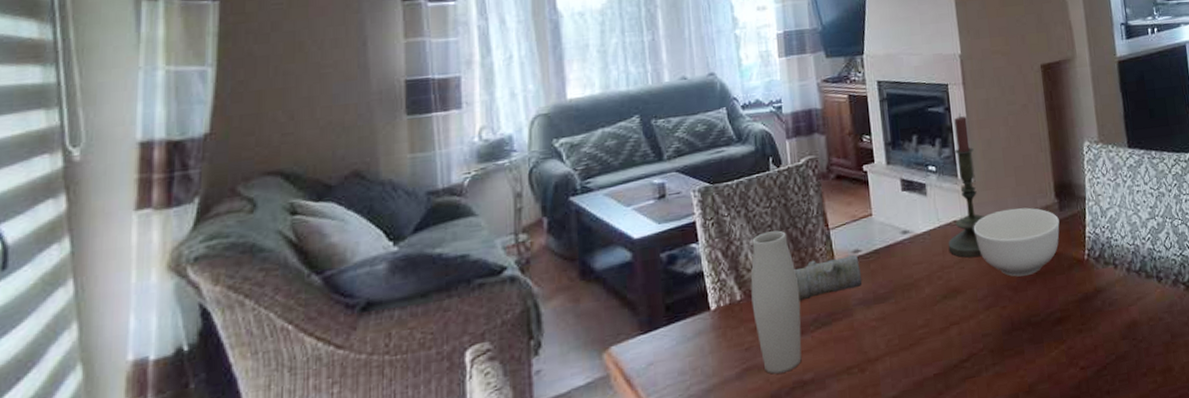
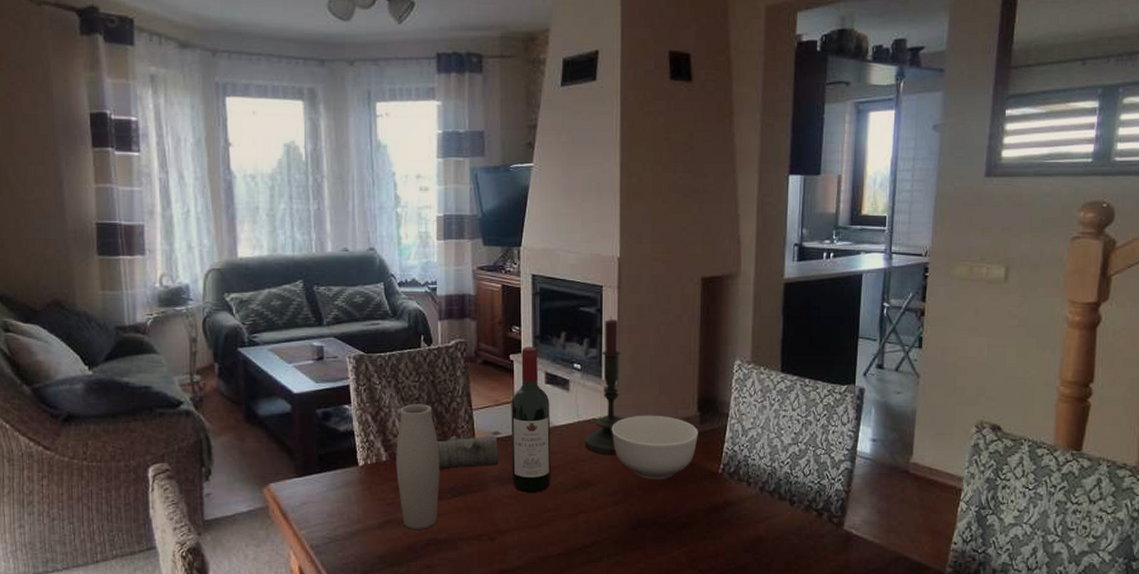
wine bottle: none [868,154,918,312] -> present [511,347,551,492]

